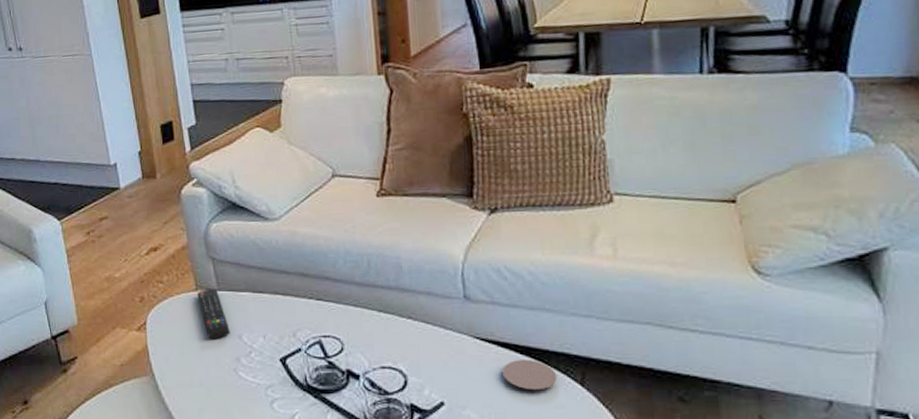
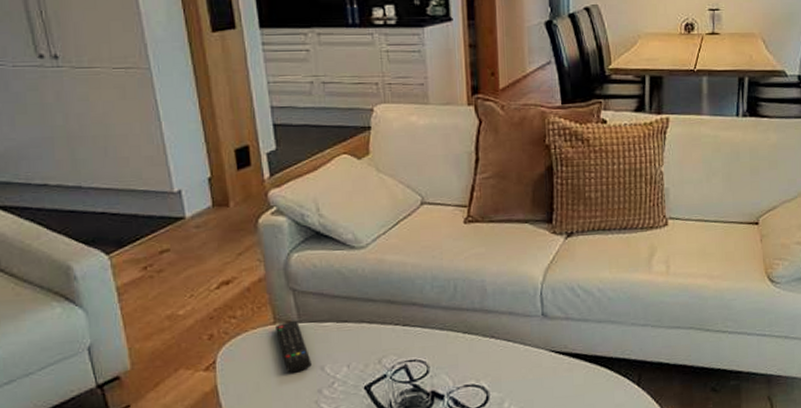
coaster: present [502,359,558,391] -> none [573,366,619,394]

